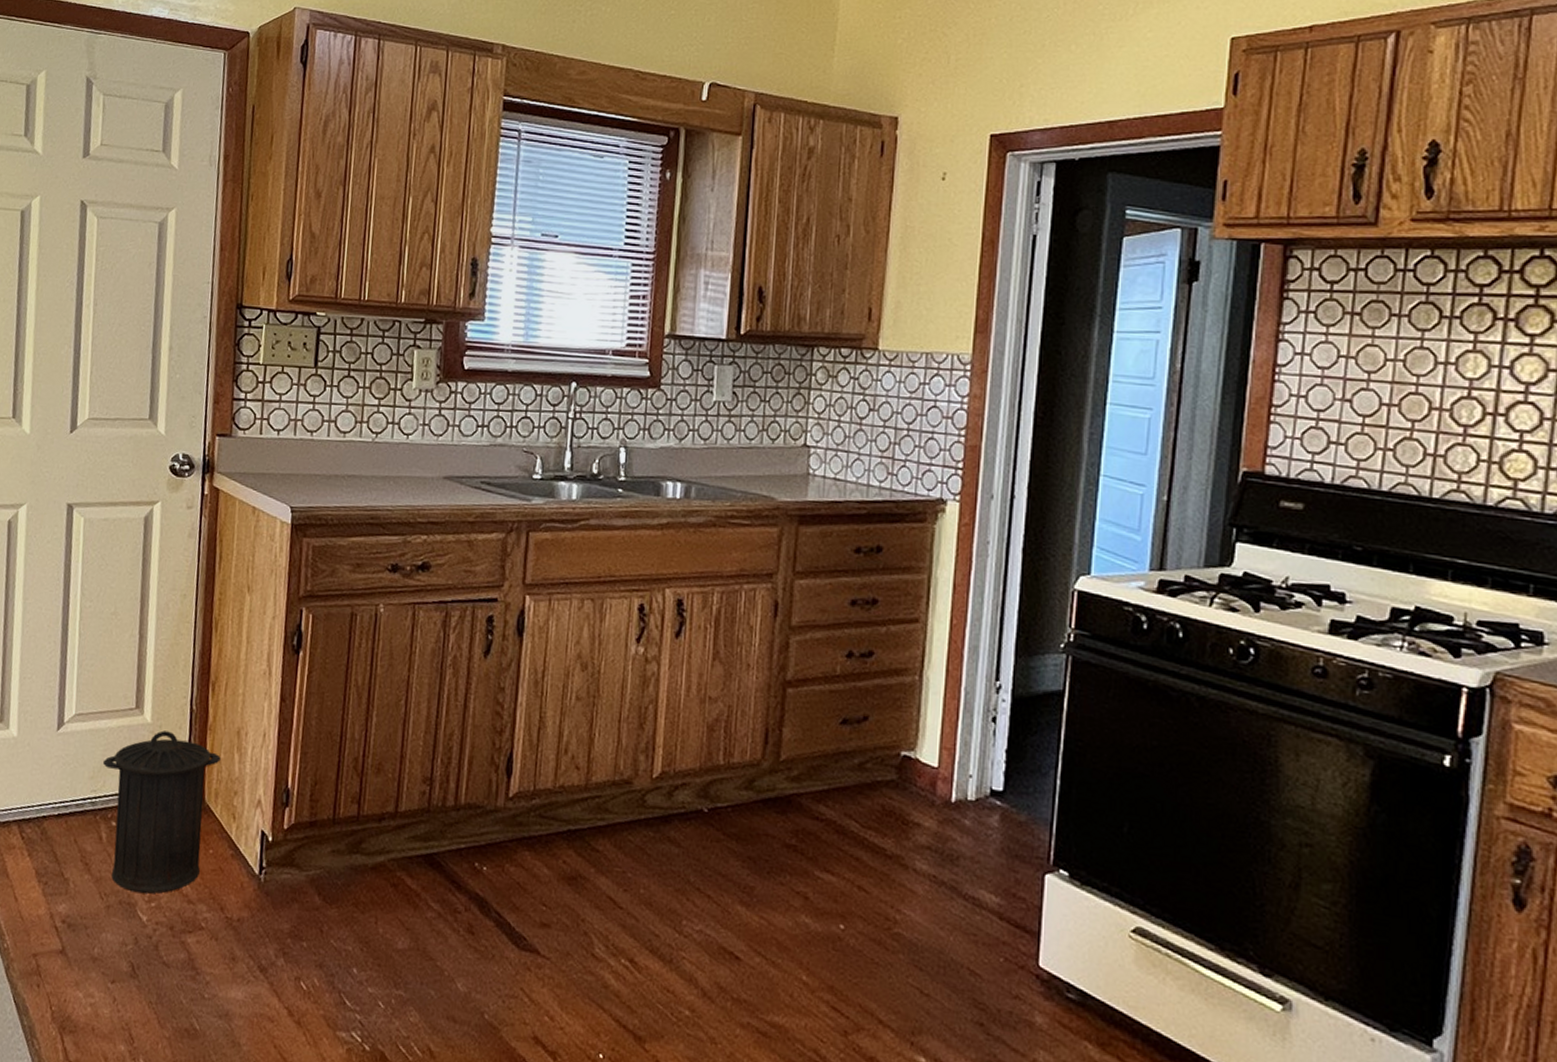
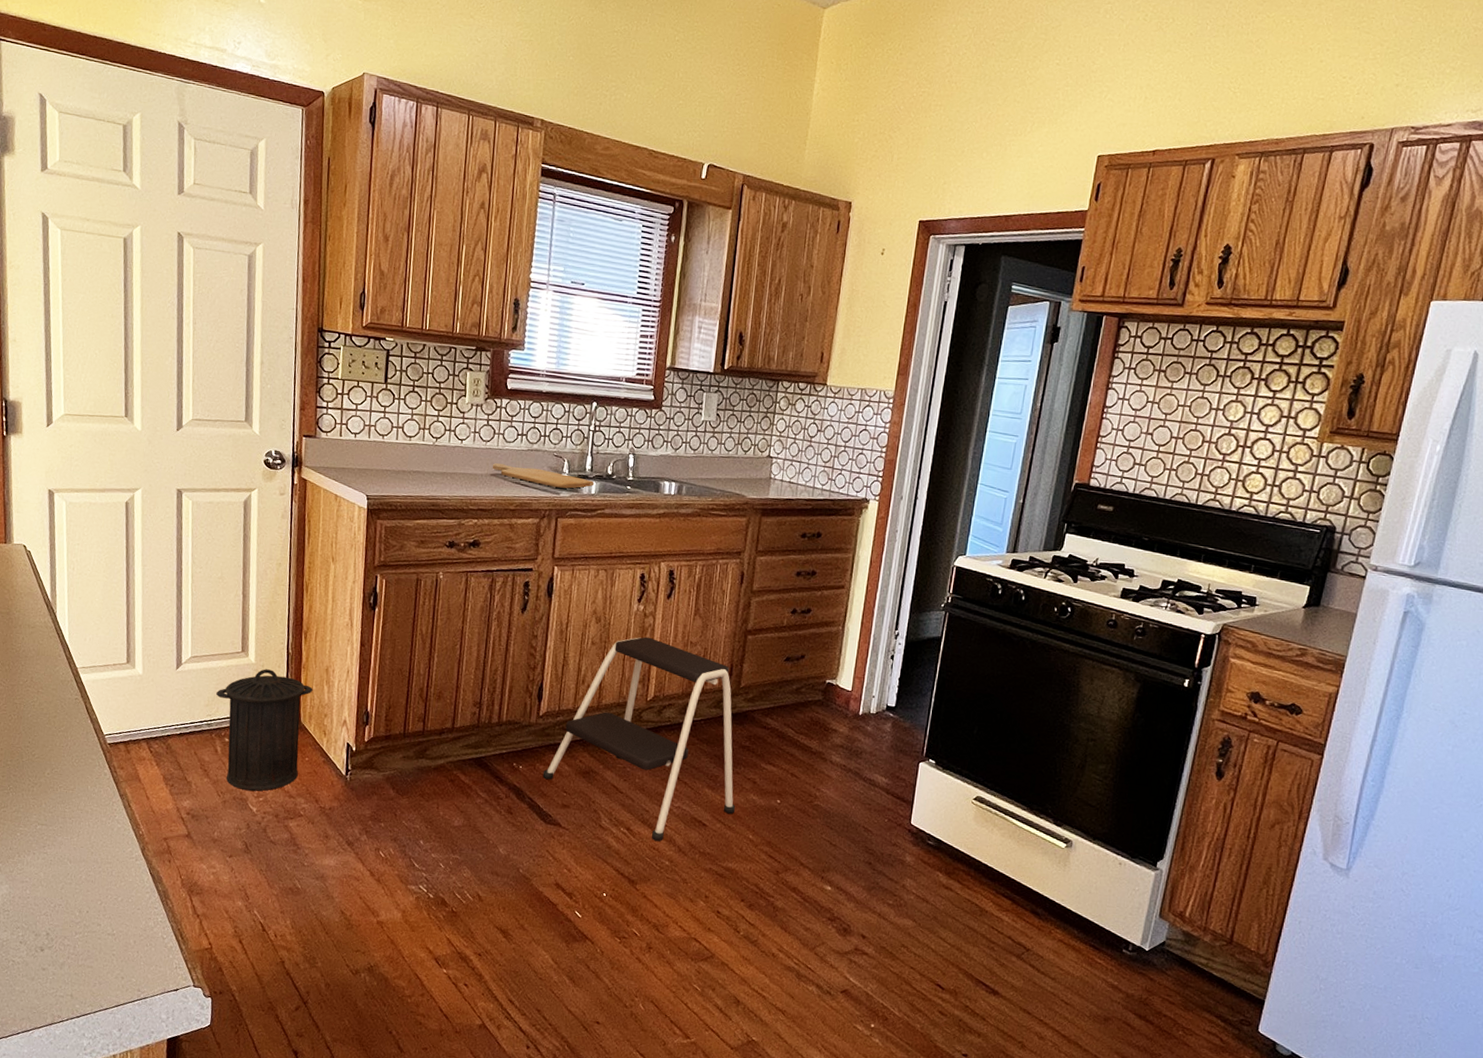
chopping board: none [445,463,576,494] -> present [492,463,595,489]
step stool: none [514,689,780,980] -> present [542,637,735,841]

